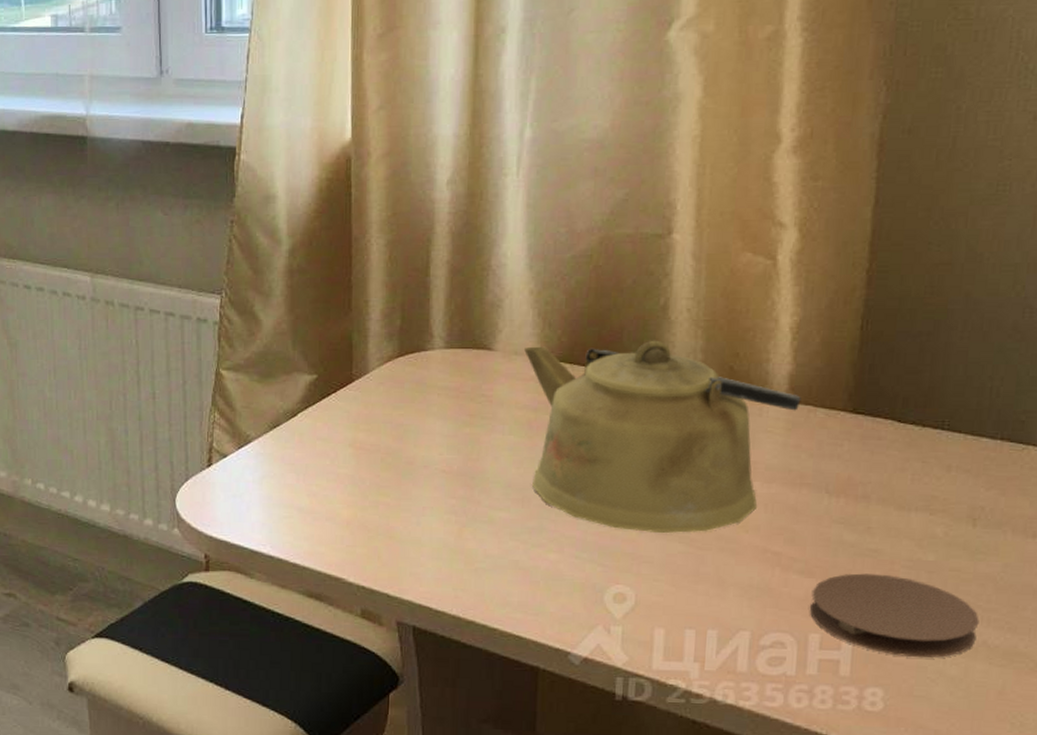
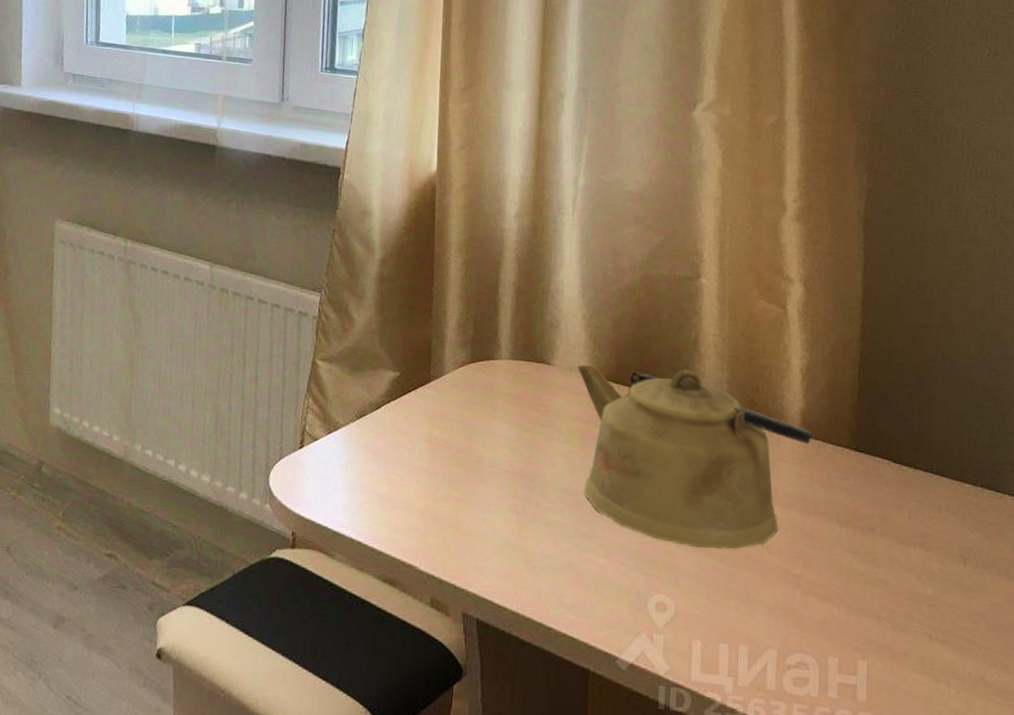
coaster: present [810,573,979,658] -> none [829,601,976,691]

